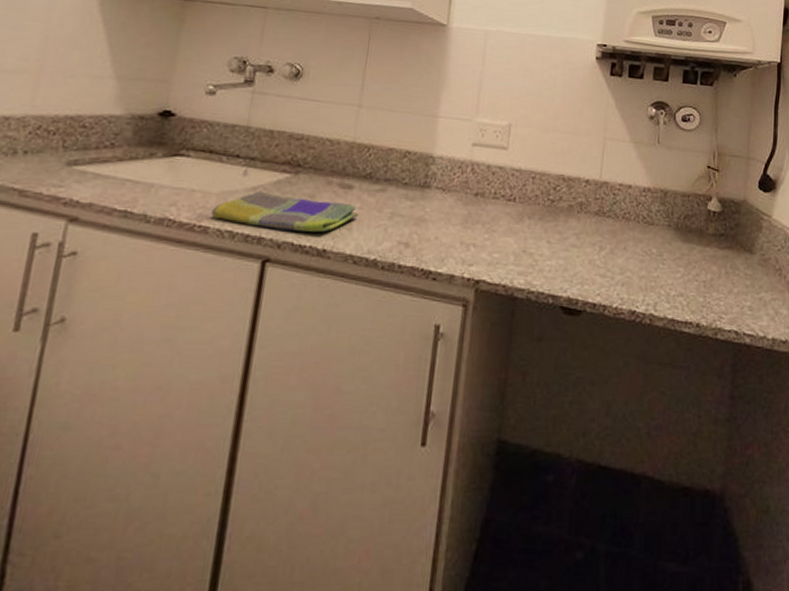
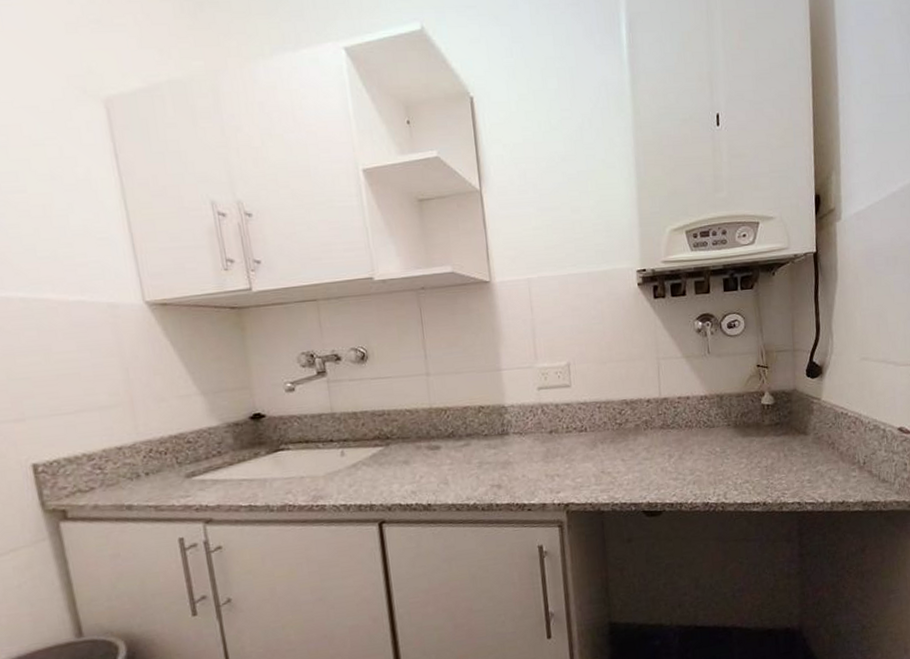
dish towel: present [211,190,359,232] -> none [323,461,451,497]

